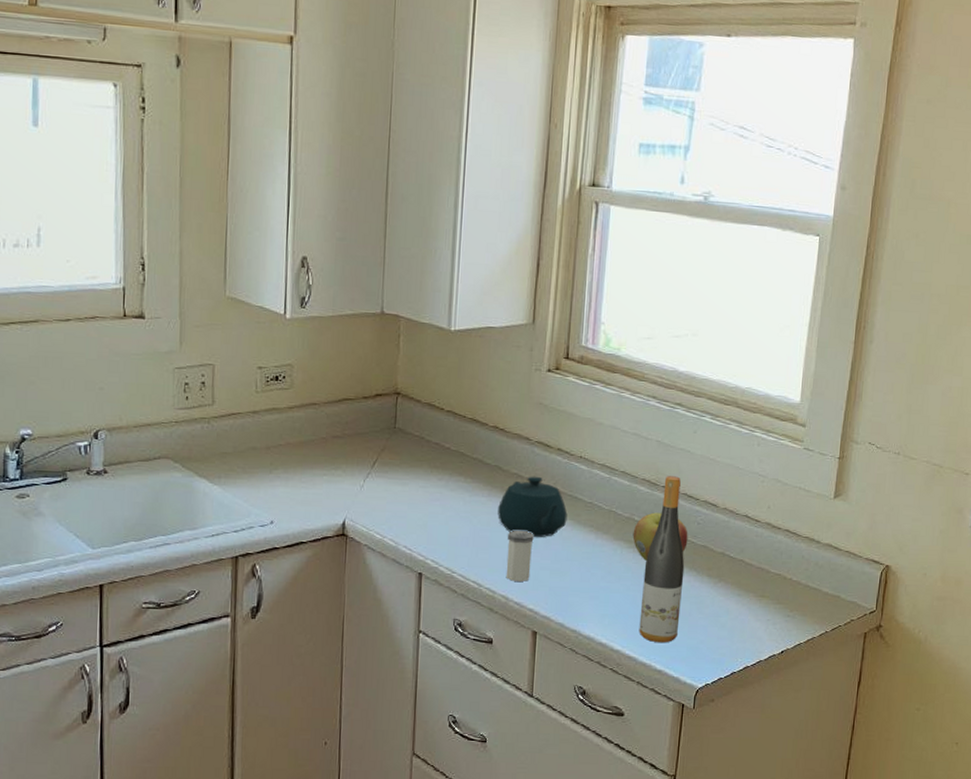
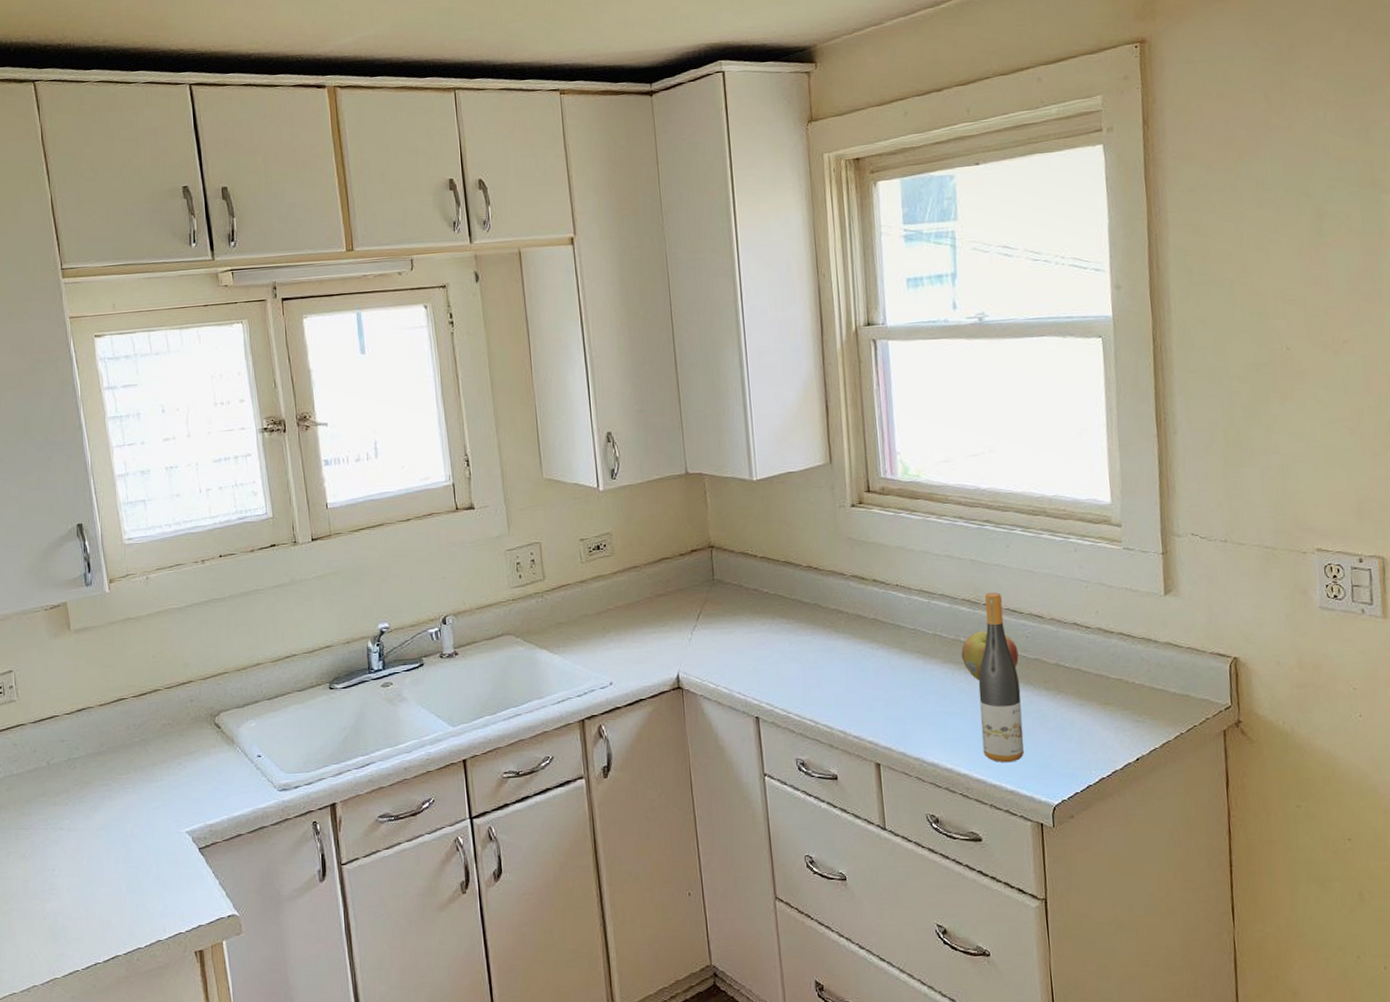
teapot: present [498,476,568,537] -> none [823,609,893,669]
salt shaker: present [506,530,534,581] -> none [837,664,865,715]

